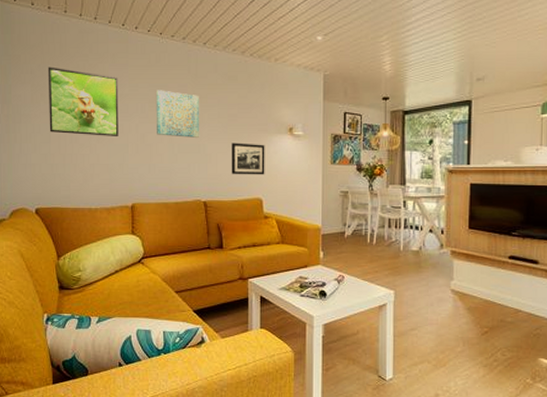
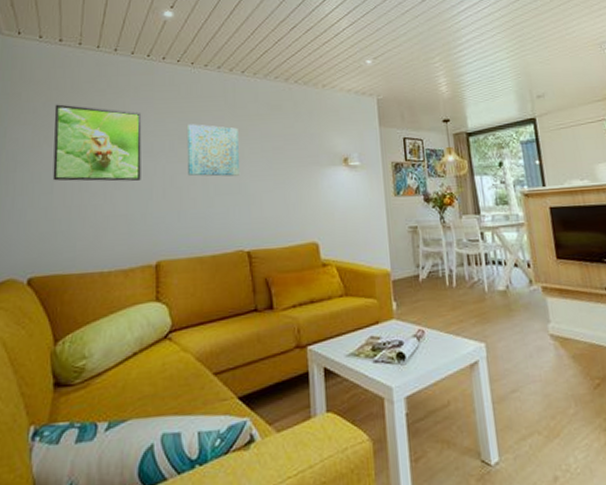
picture frame: present [231,143,265,175] -> none [278,178,320,216]

